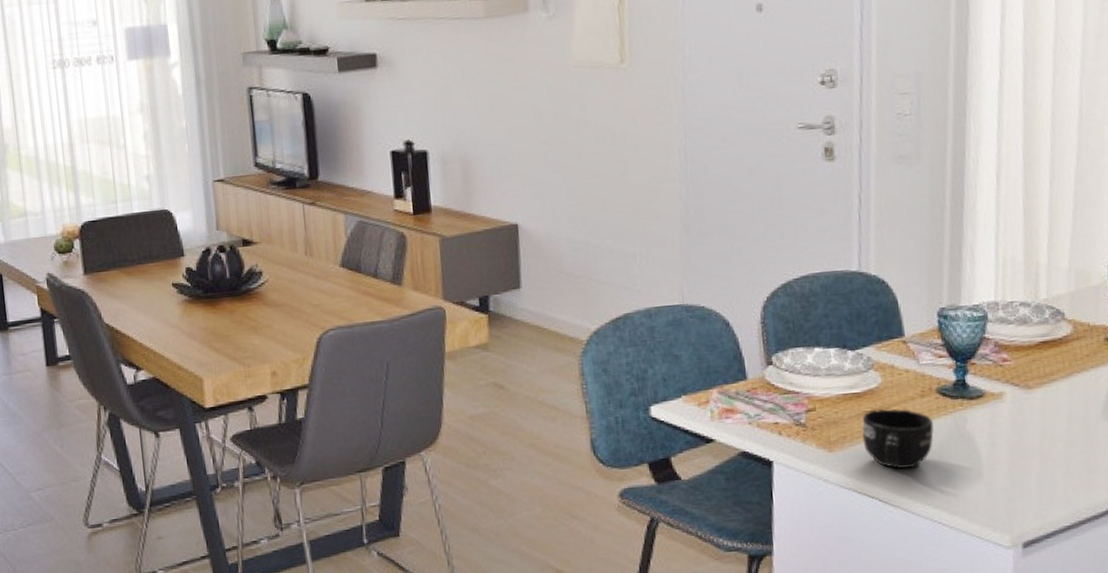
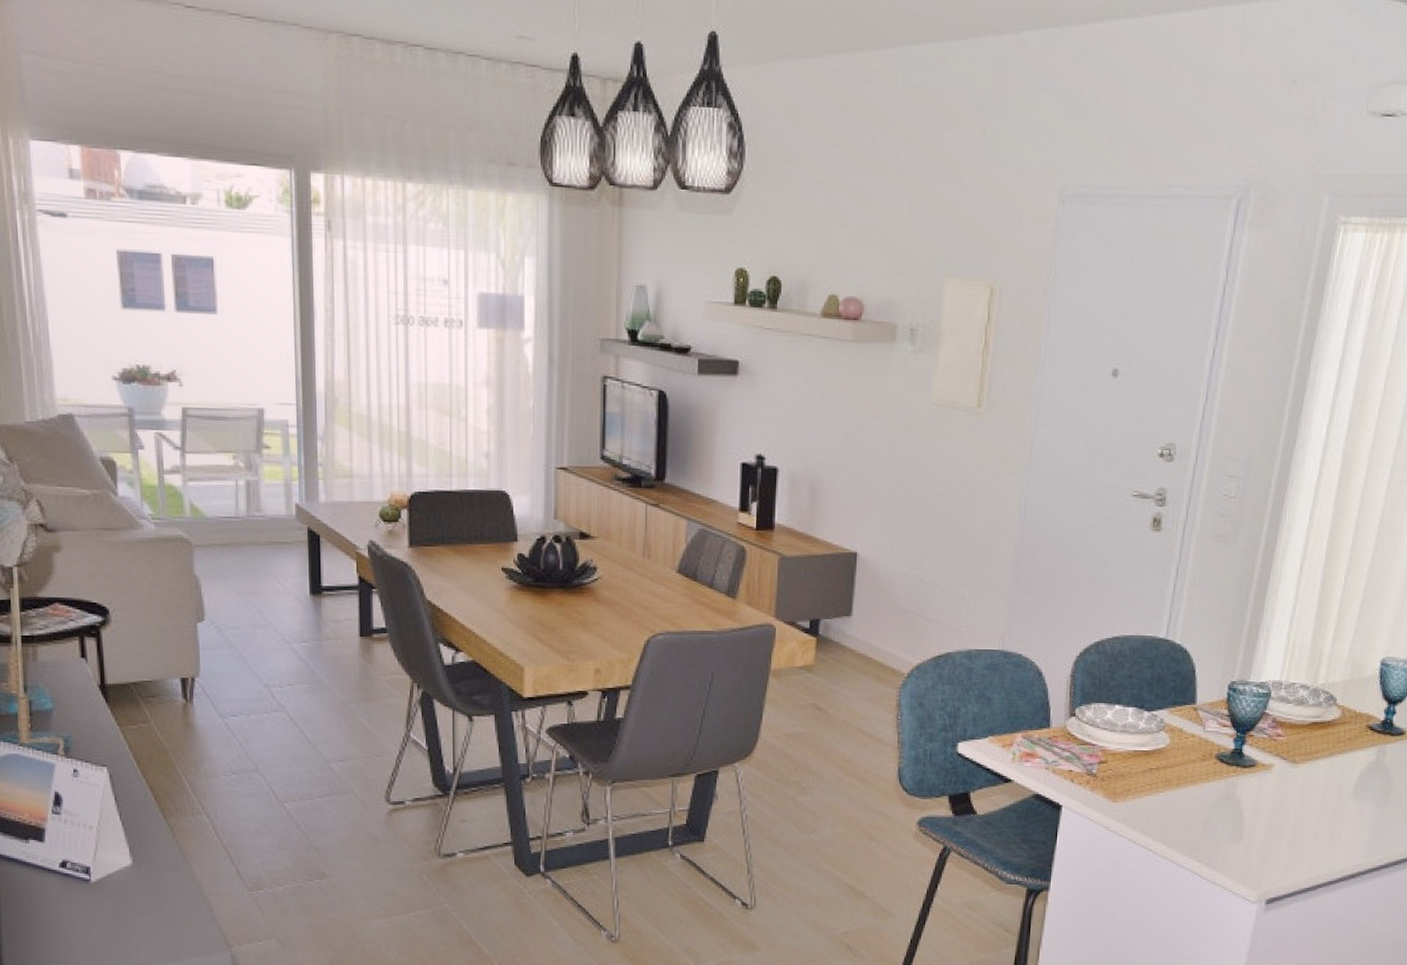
mug: present [861,408,934,470] -> none [1144,768,1208,824]

